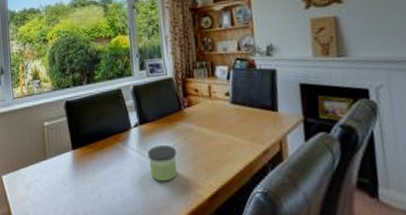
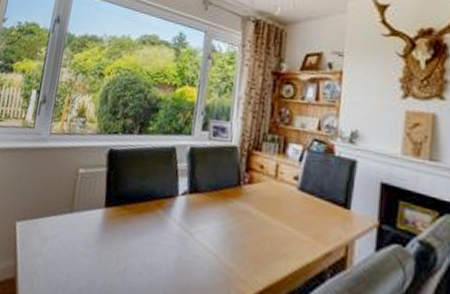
candle: present [148,144,177,182] -> none [190,222,225,267]

